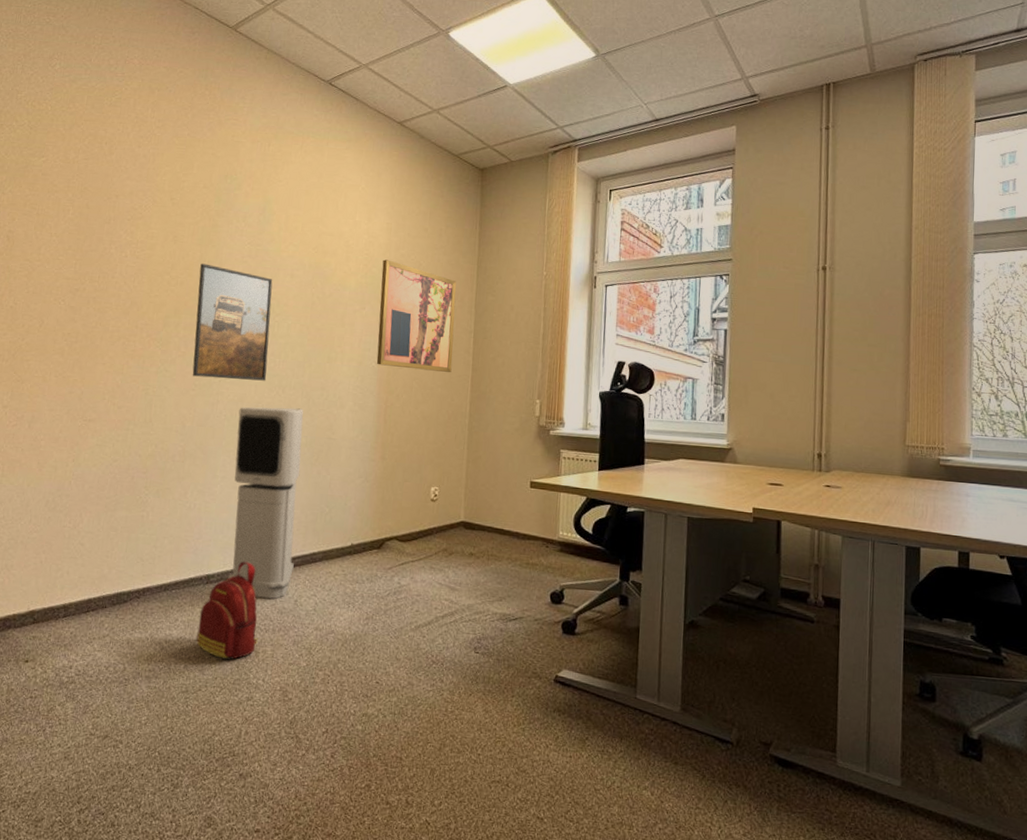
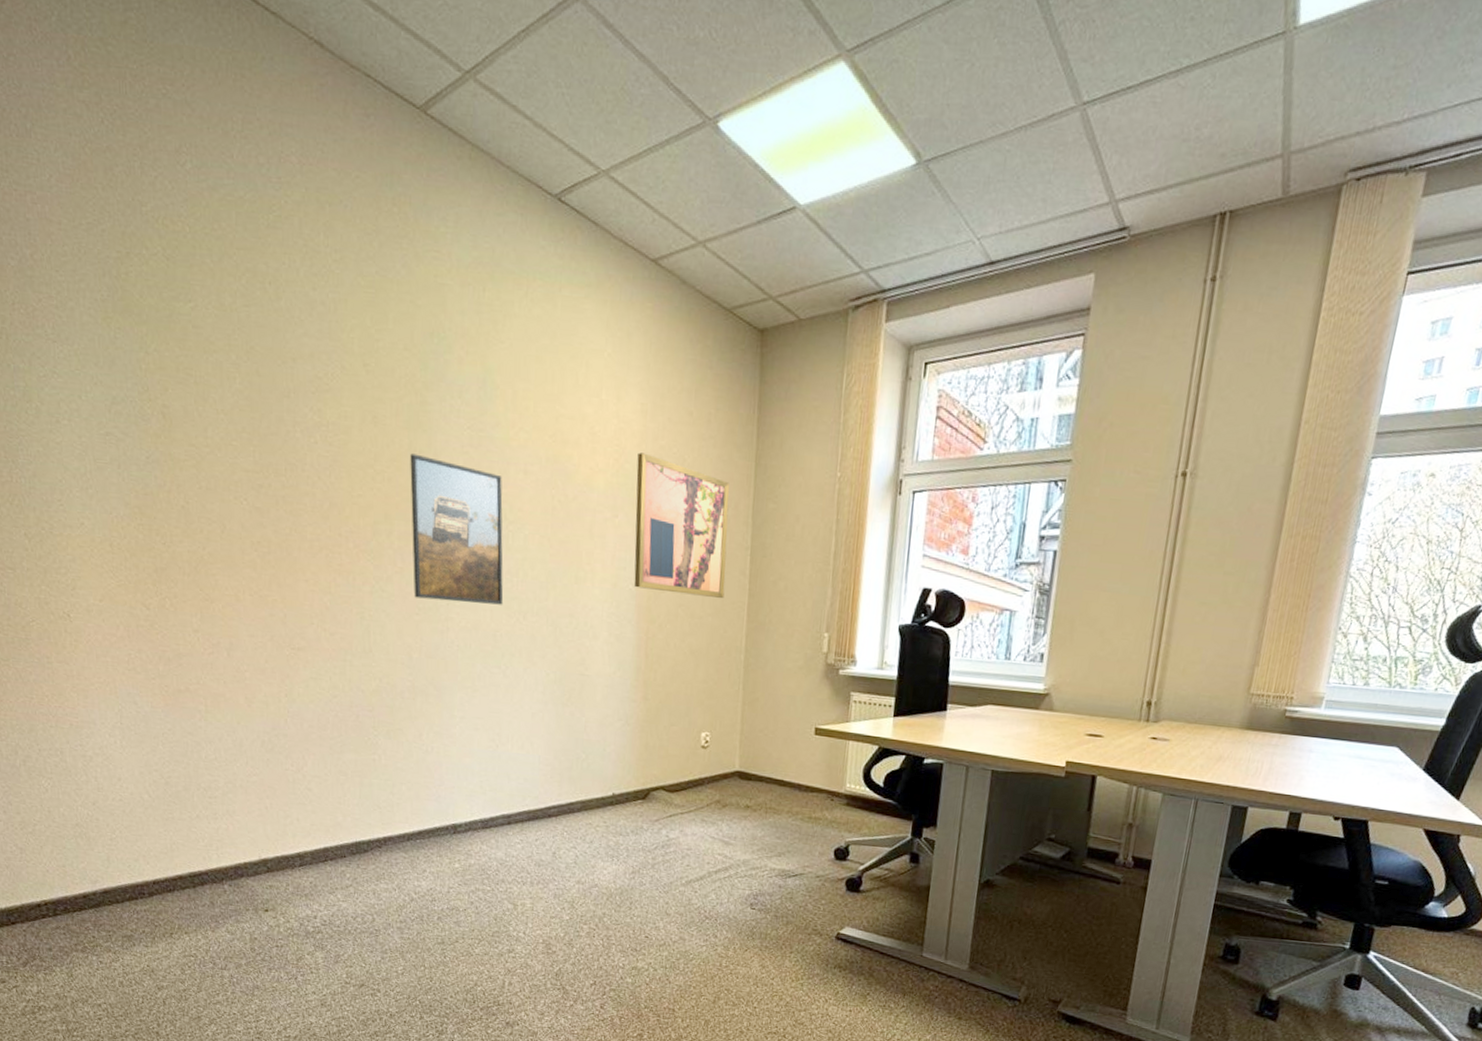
backpack: present [196,562,258,661] -> none [448,811,515,913]
air purifier: present [228,407,304,600] -> none [473,636,551,851]

